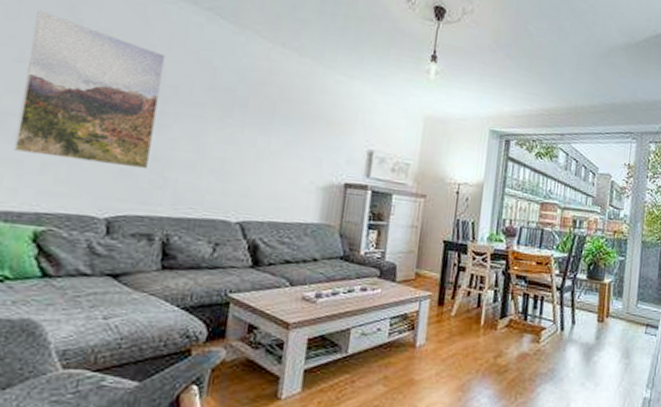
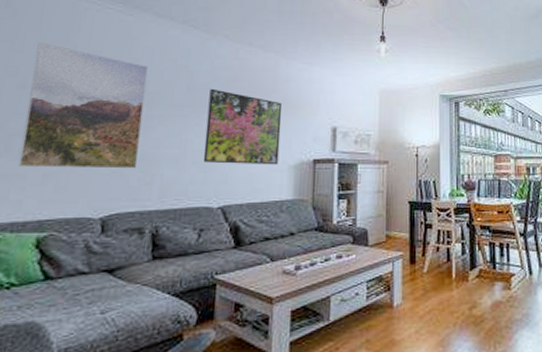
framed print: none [222,90,315,185] -> present [203,88,282,165]

